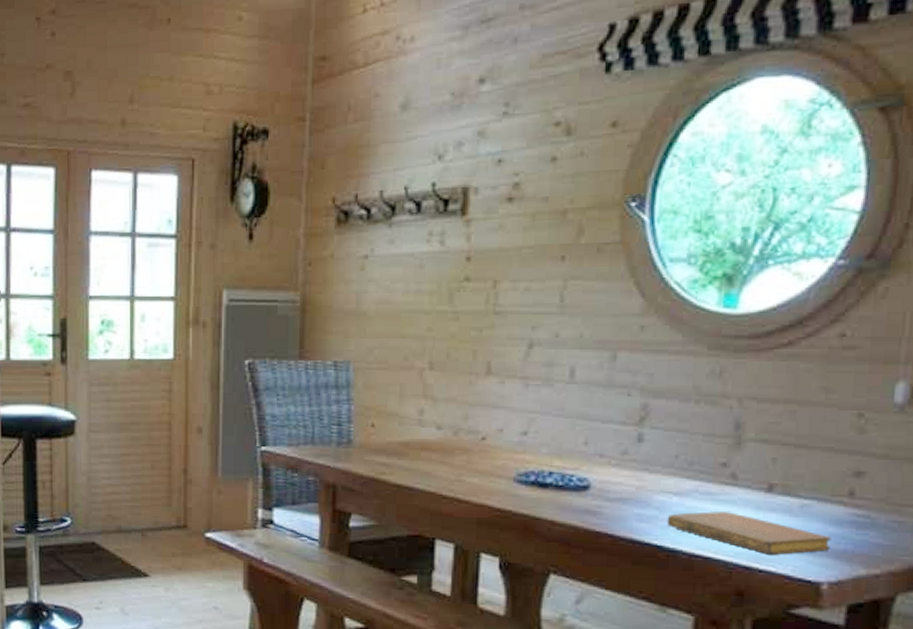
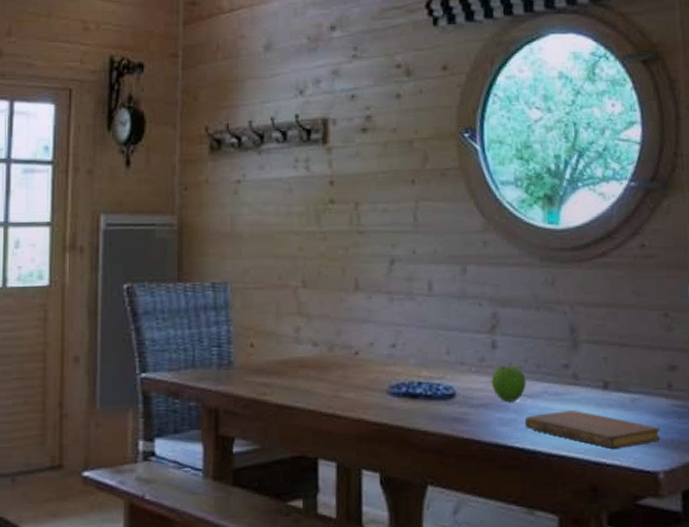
fruit: none [632,458,674,498] -> present [491,363,526,402]

